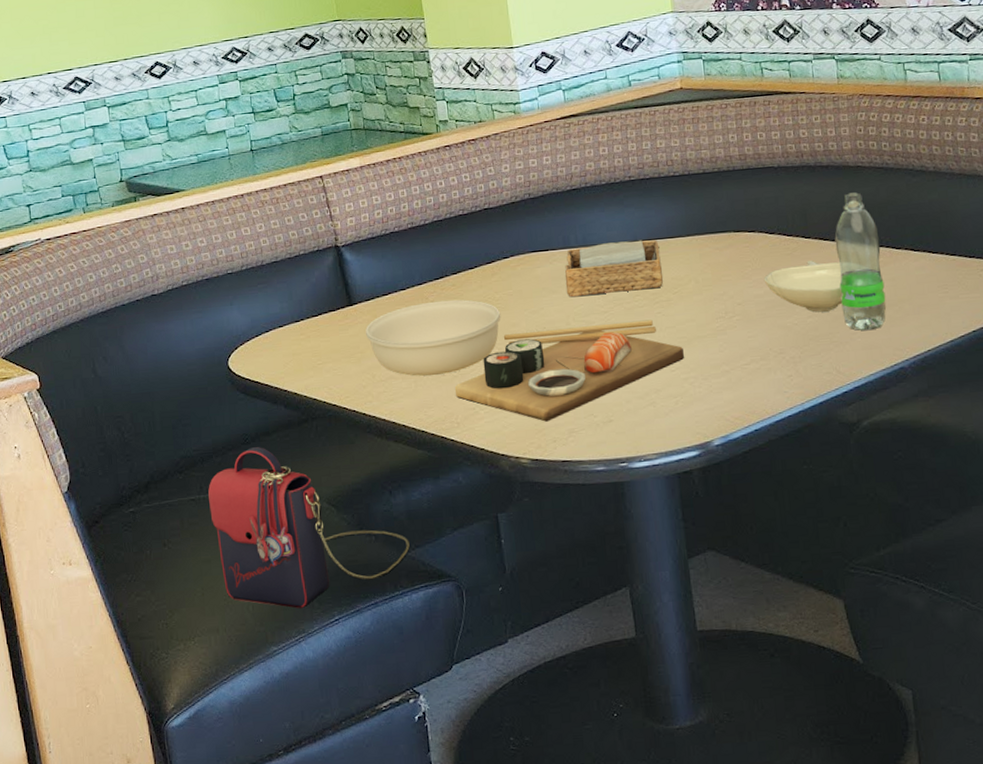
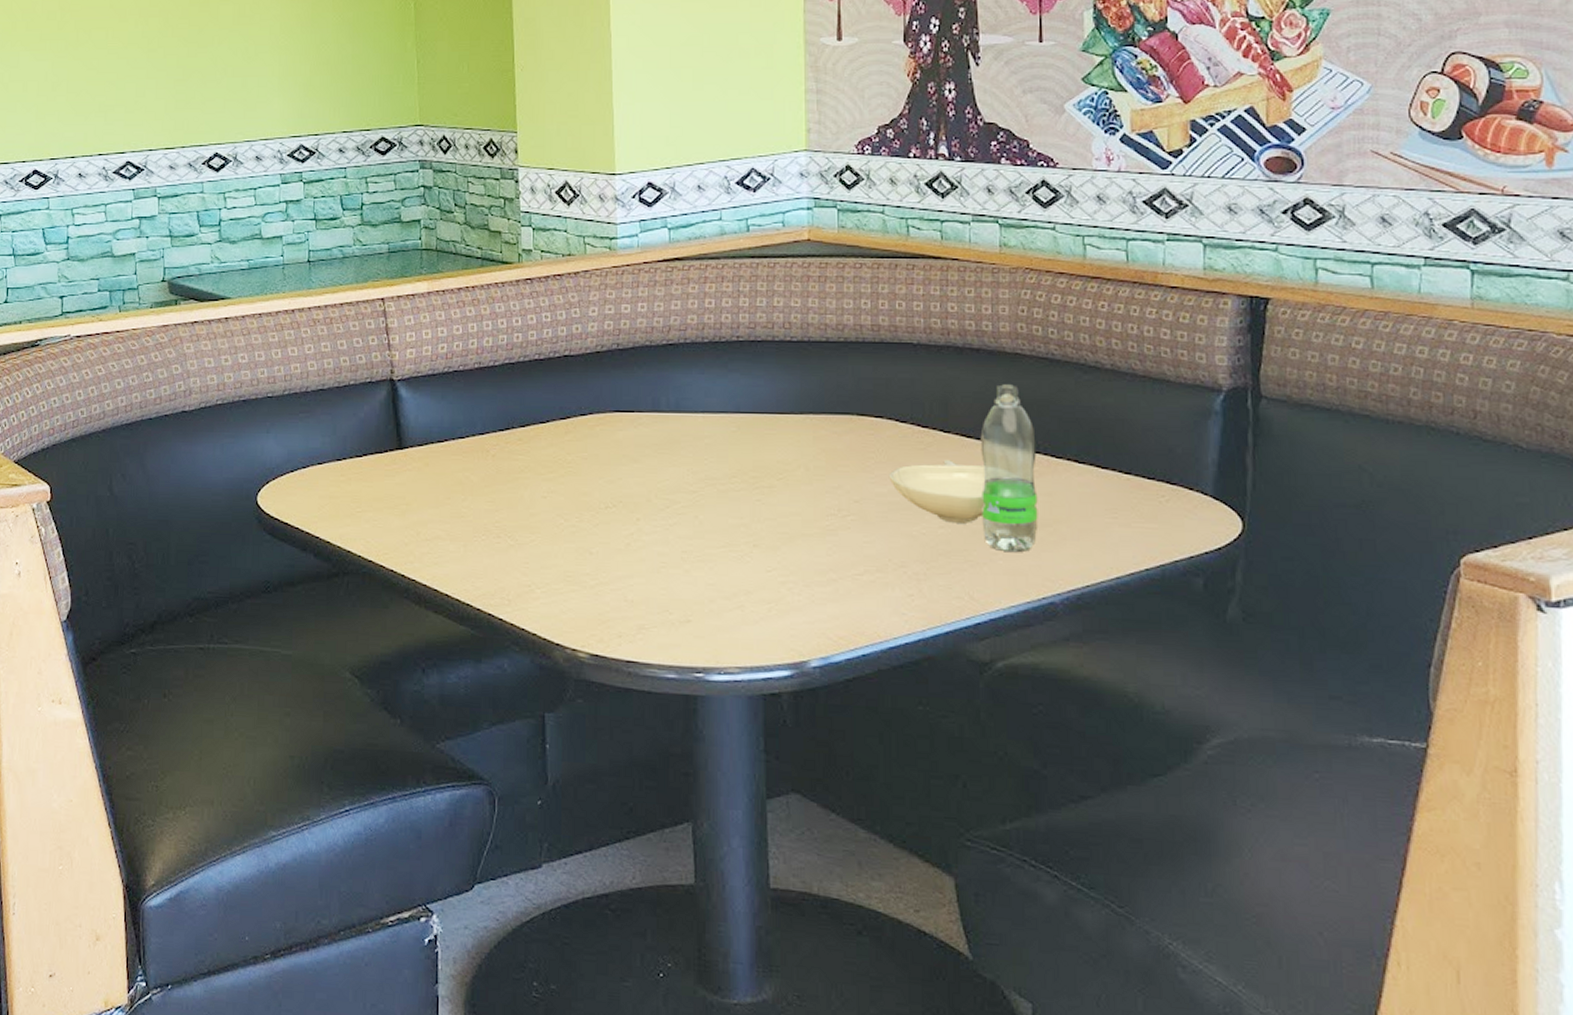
handbag: present [208,447,410,608] -> none [218,598,439,791]
soup bowl: present [365,299,501,376] -> none [414,455,571,542]
sushi: present [454,319,684,422] -> none [509,503,783,612]
napkin holder: present [565,240,663,297] -> none [650,411,766,472]

